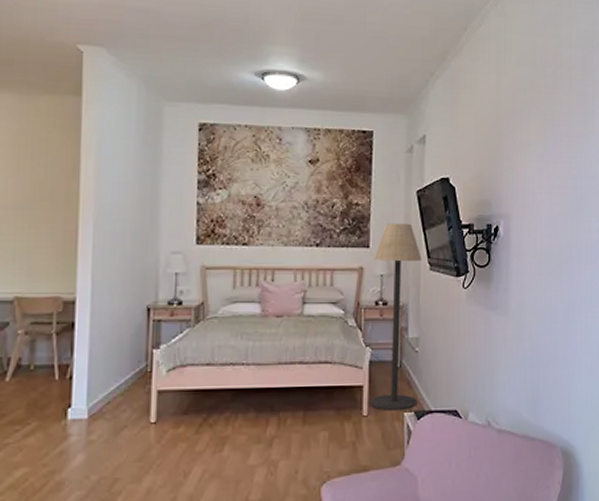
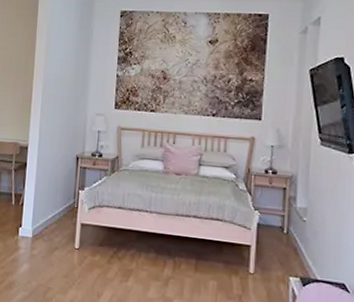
floor lamp: present [371,222,422,411] -> none [257,98,313,275]

